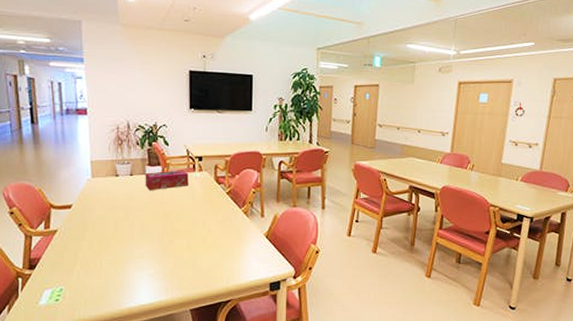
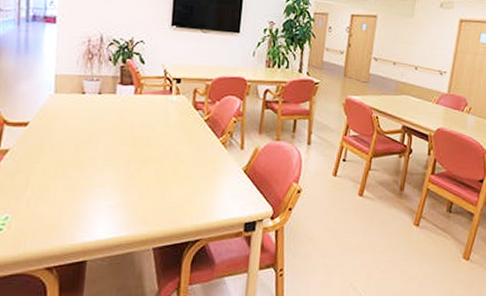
tissue box: present [145,170,188,191] -> none [114,91,164,113]

